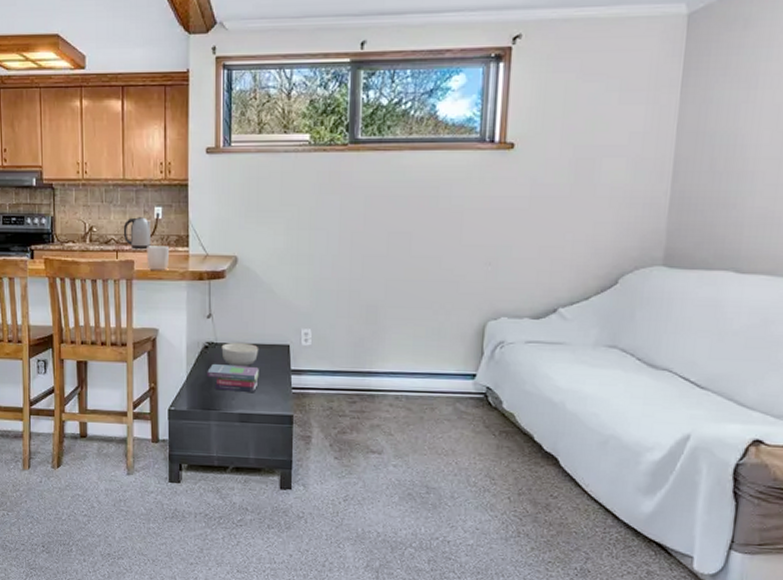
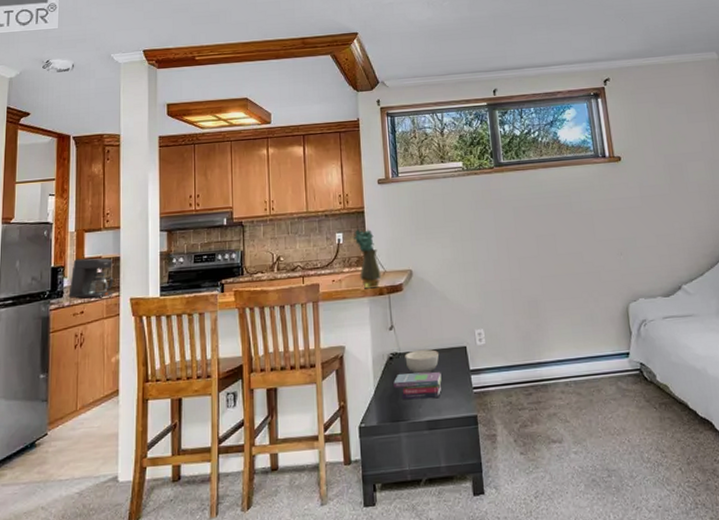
kettle: present [123,217,151,249] -> none [308,243,334,273]
mug: present [146,246,170,270] -> none [330,267,352,291]
vase: none [174,203,202,272] -> present [354,228,381,289]

